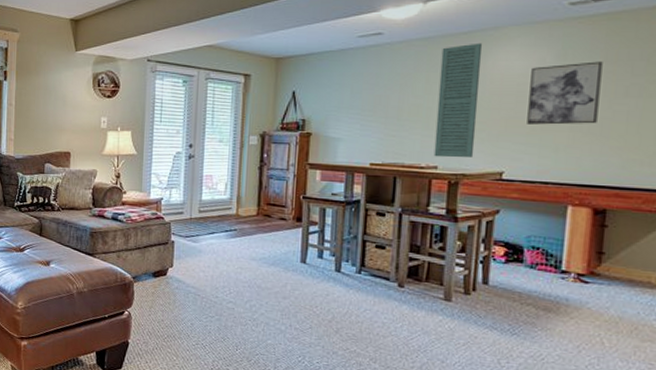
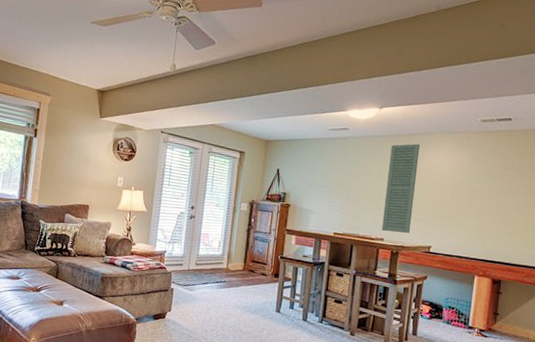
wall art: present [527,61,603,125] -> none [449,166,502,214]

